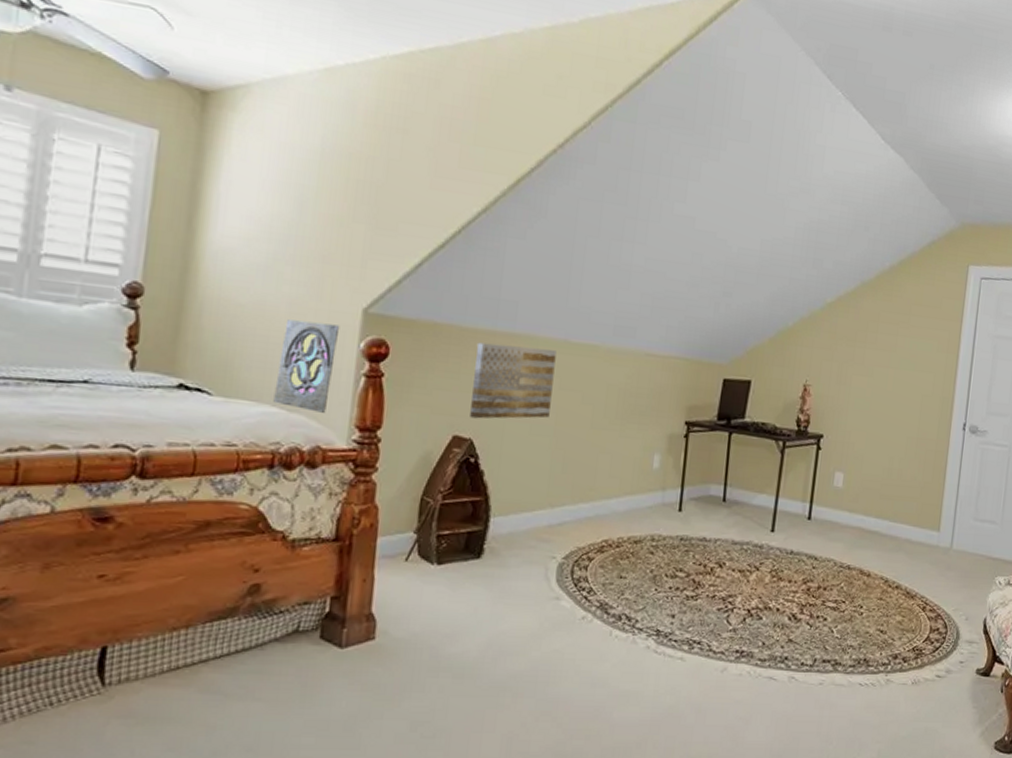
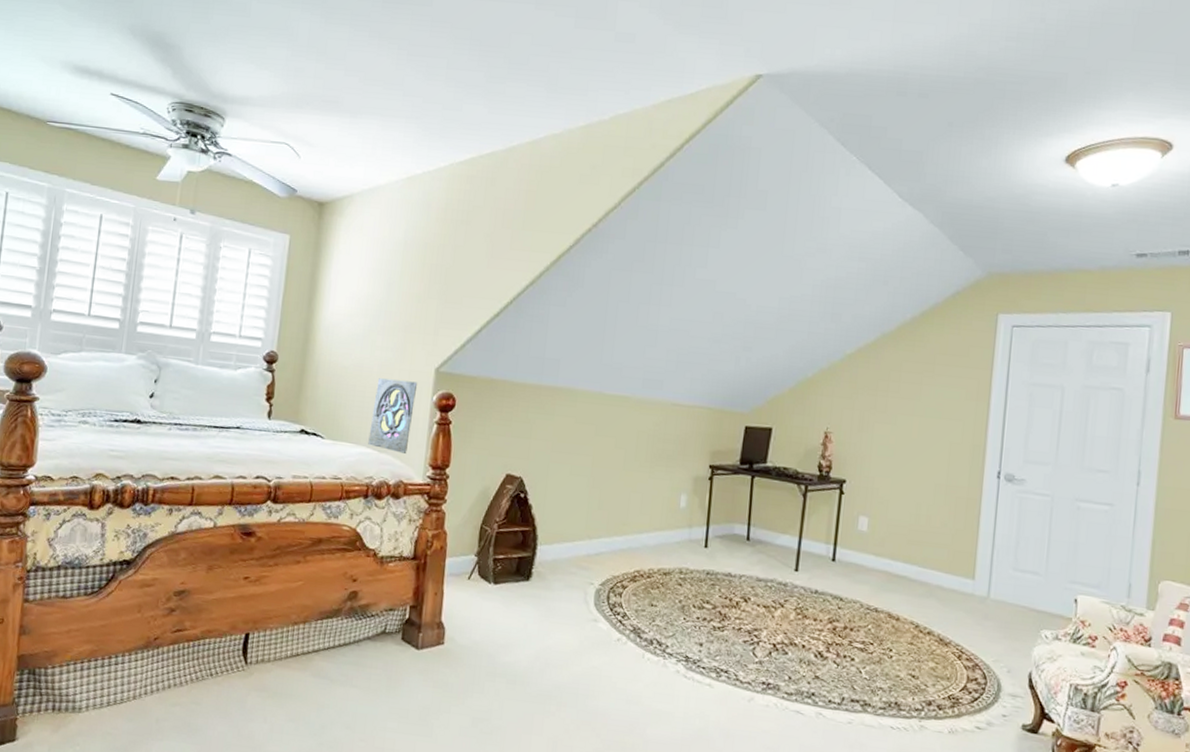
wall art: present [470,342,557,419] -> none [520,395,593,461]

